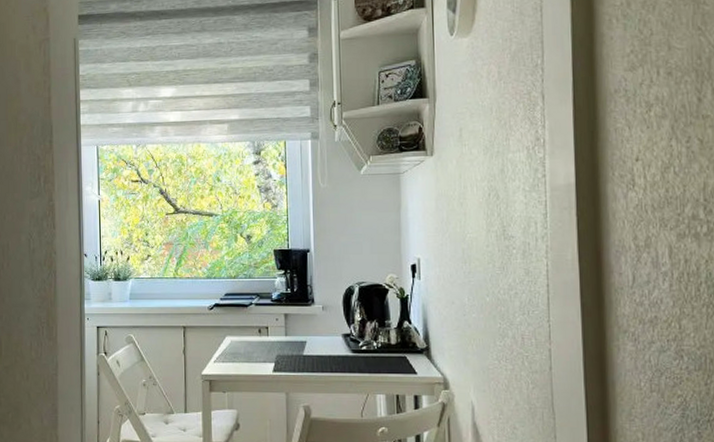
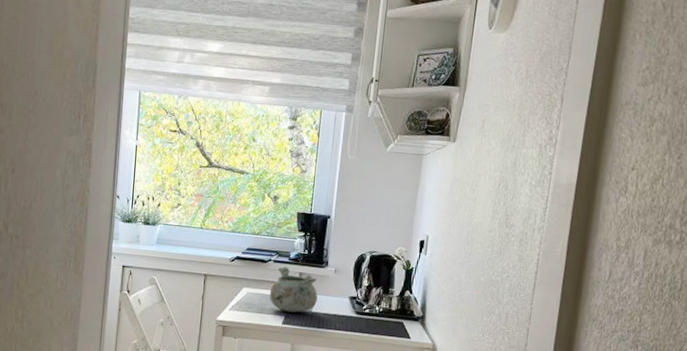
bowl: none [255,309,308,358] -> present [269,267,318,313]

